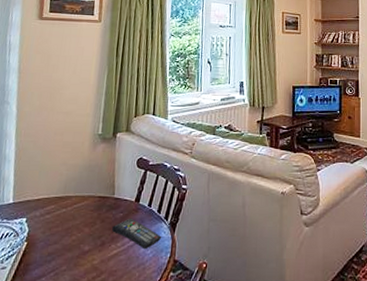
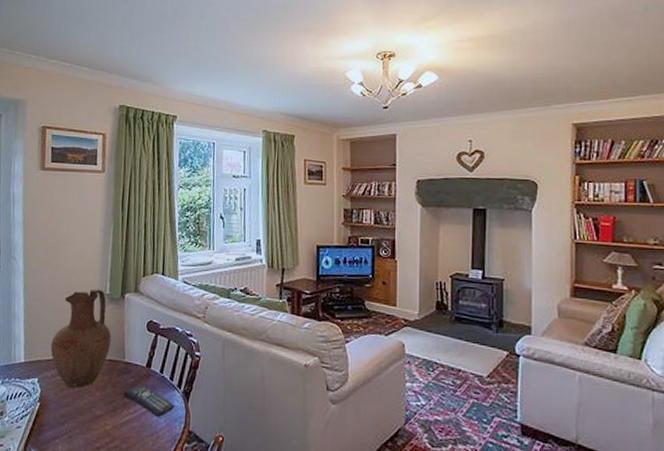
vase: none [40,129,102,226] -> present [50,289,112,388]

